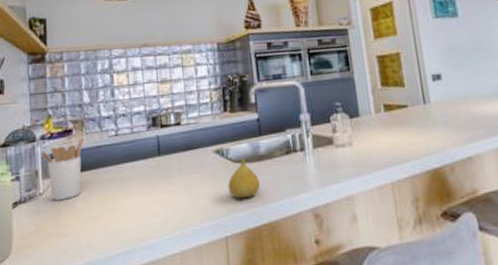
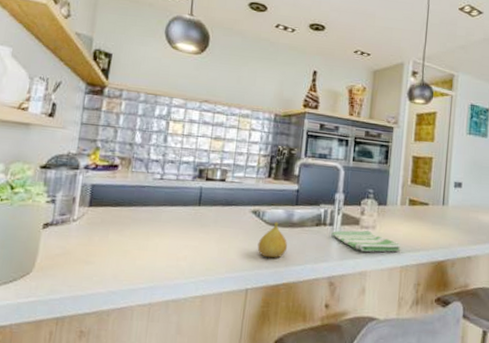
utensil holder: present [40,138,84,201] -> none [81,175,128,230]
dish towel: none [304,148,388,173] -> present [331,230,401,252]

